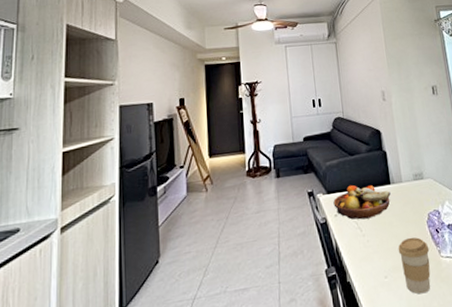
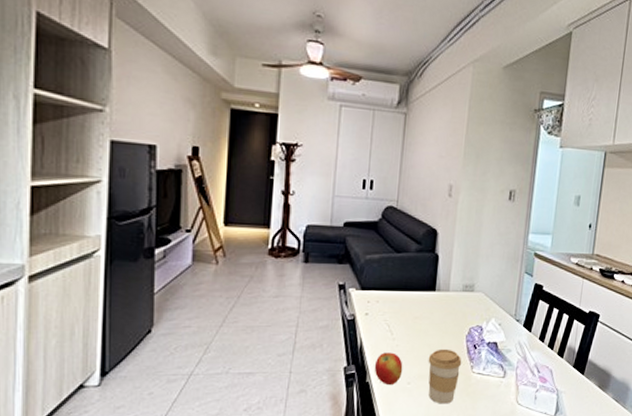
fruit bowl: present [333,184,391,220] -> none [366,284,433,323]
apple: none [351,248,378,282] -> present [374,352,403,386]

